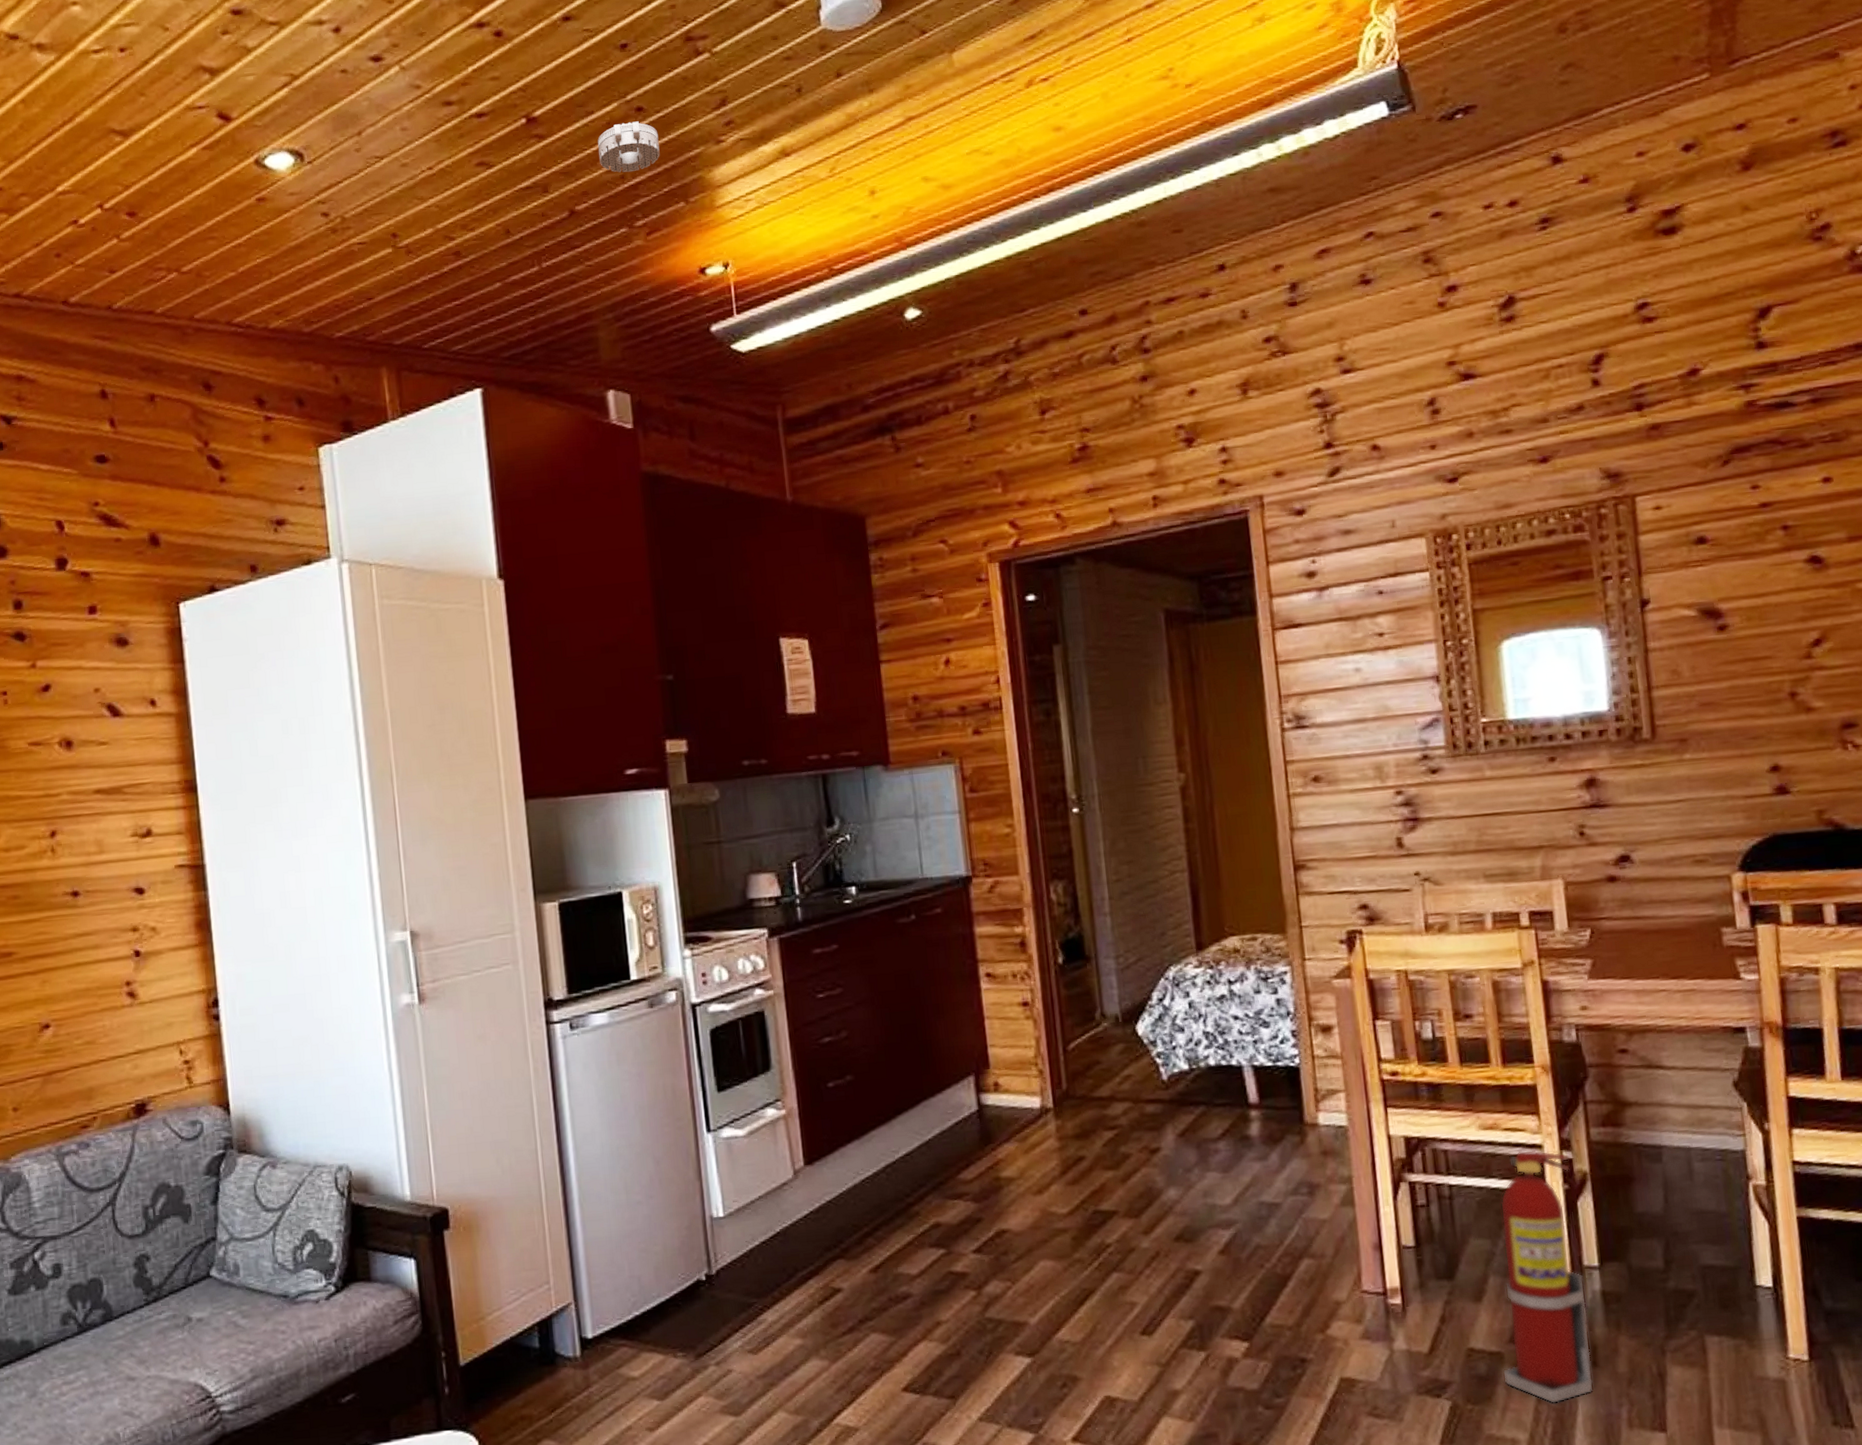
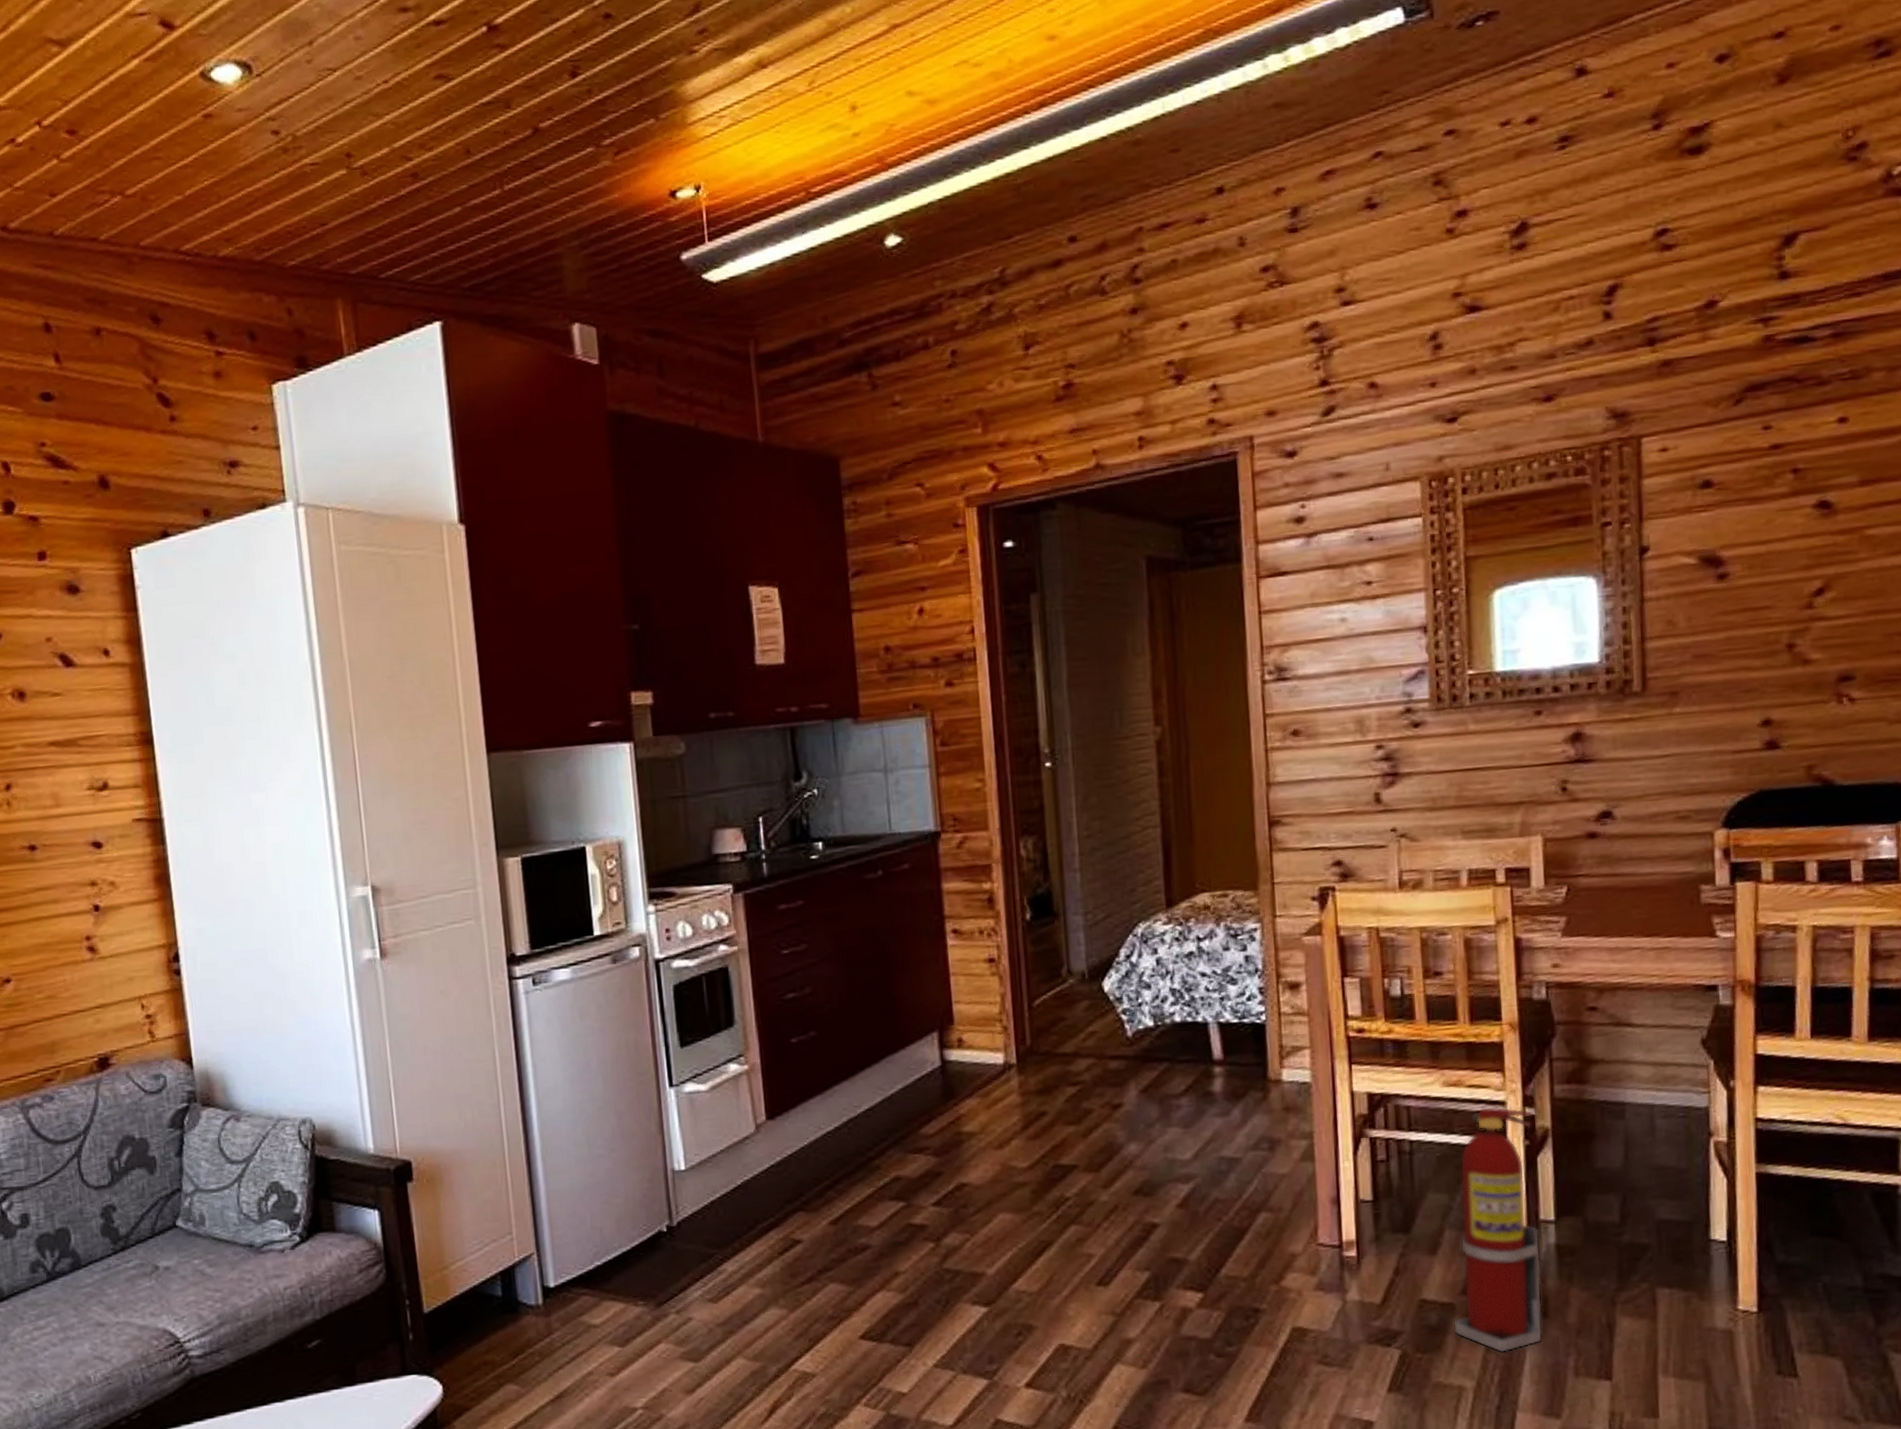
smoke detector: present [598,121,660,173] -> none [563,29,629,86]

